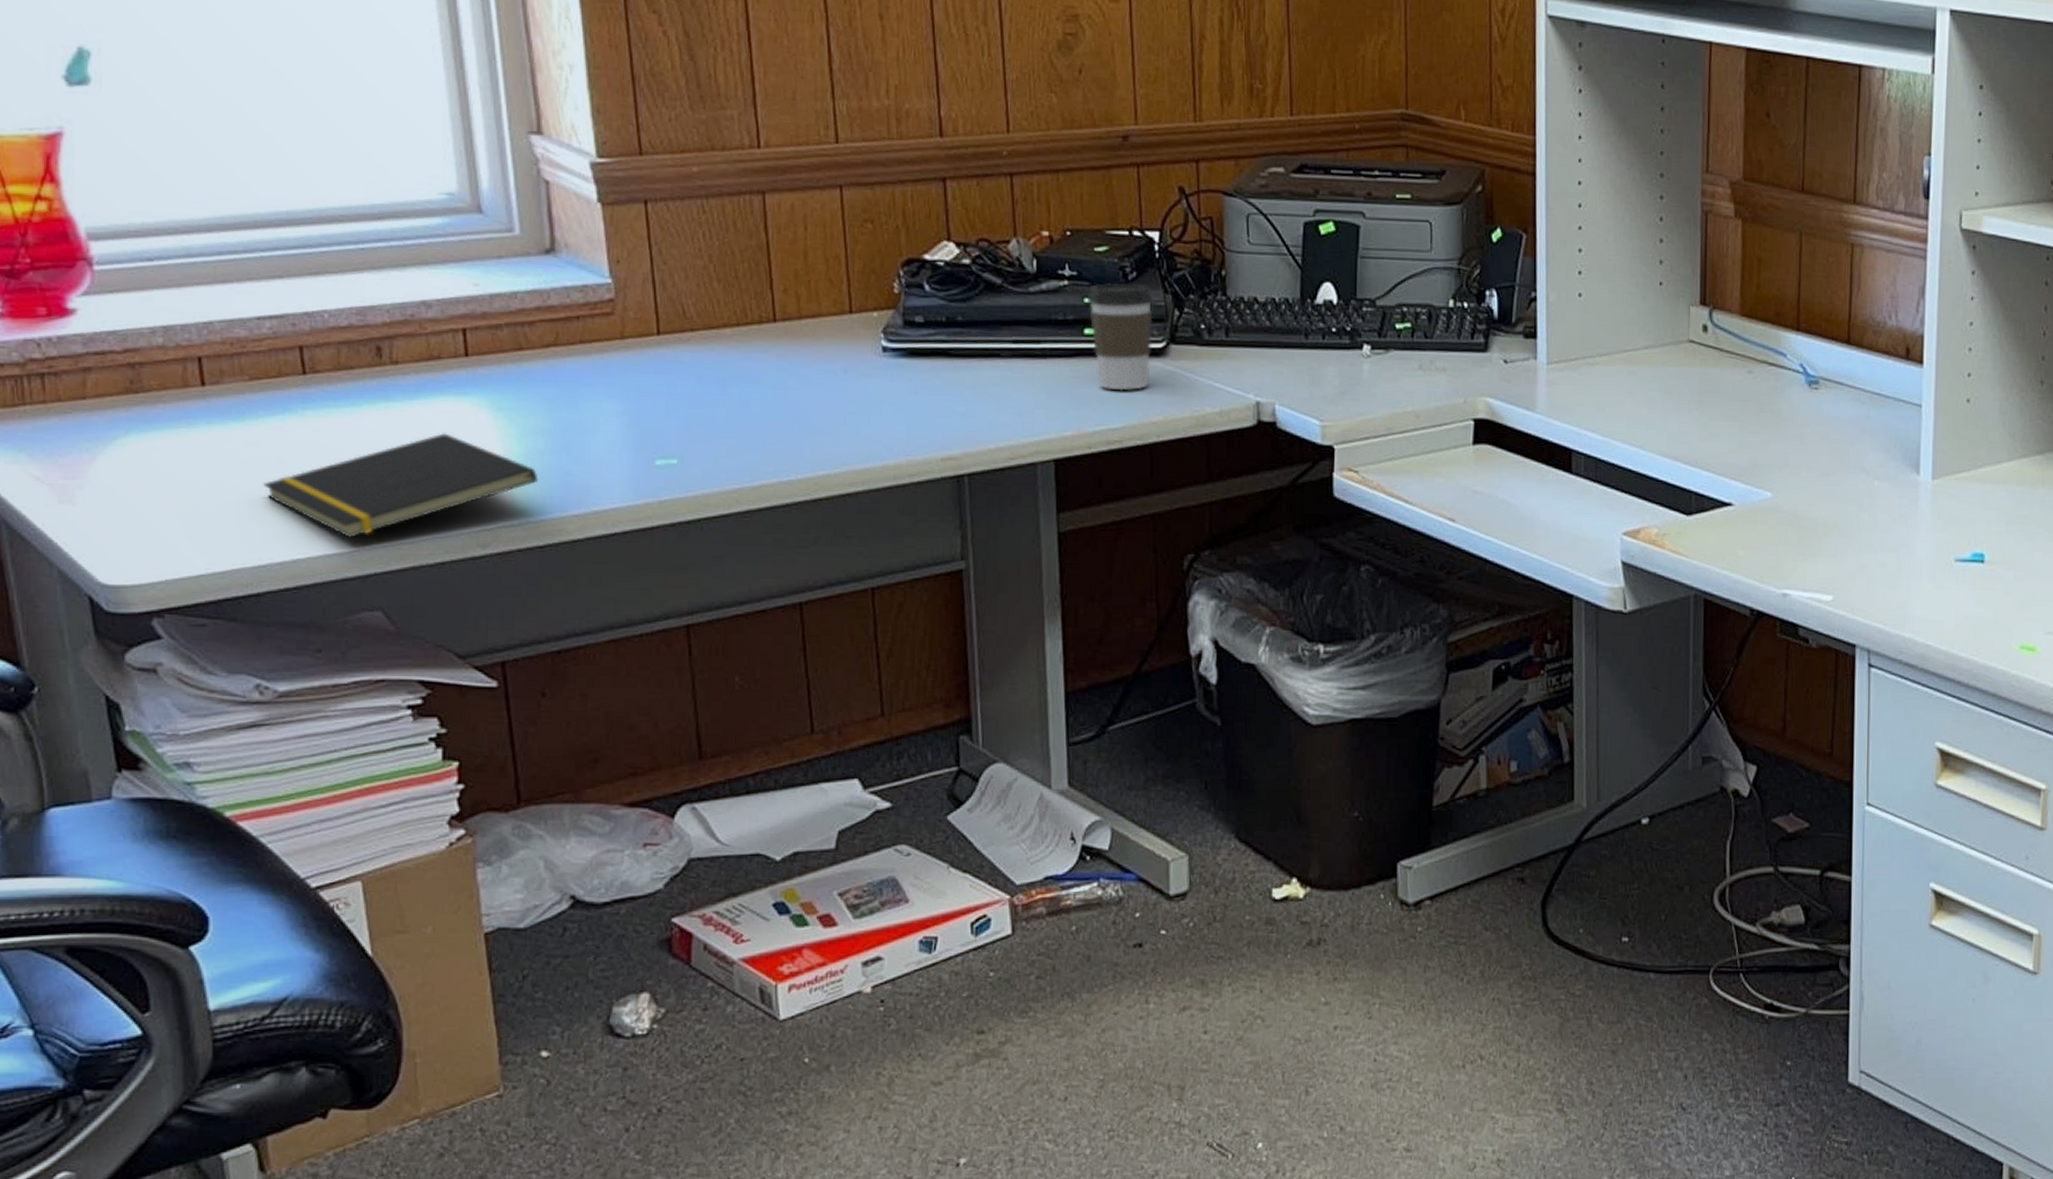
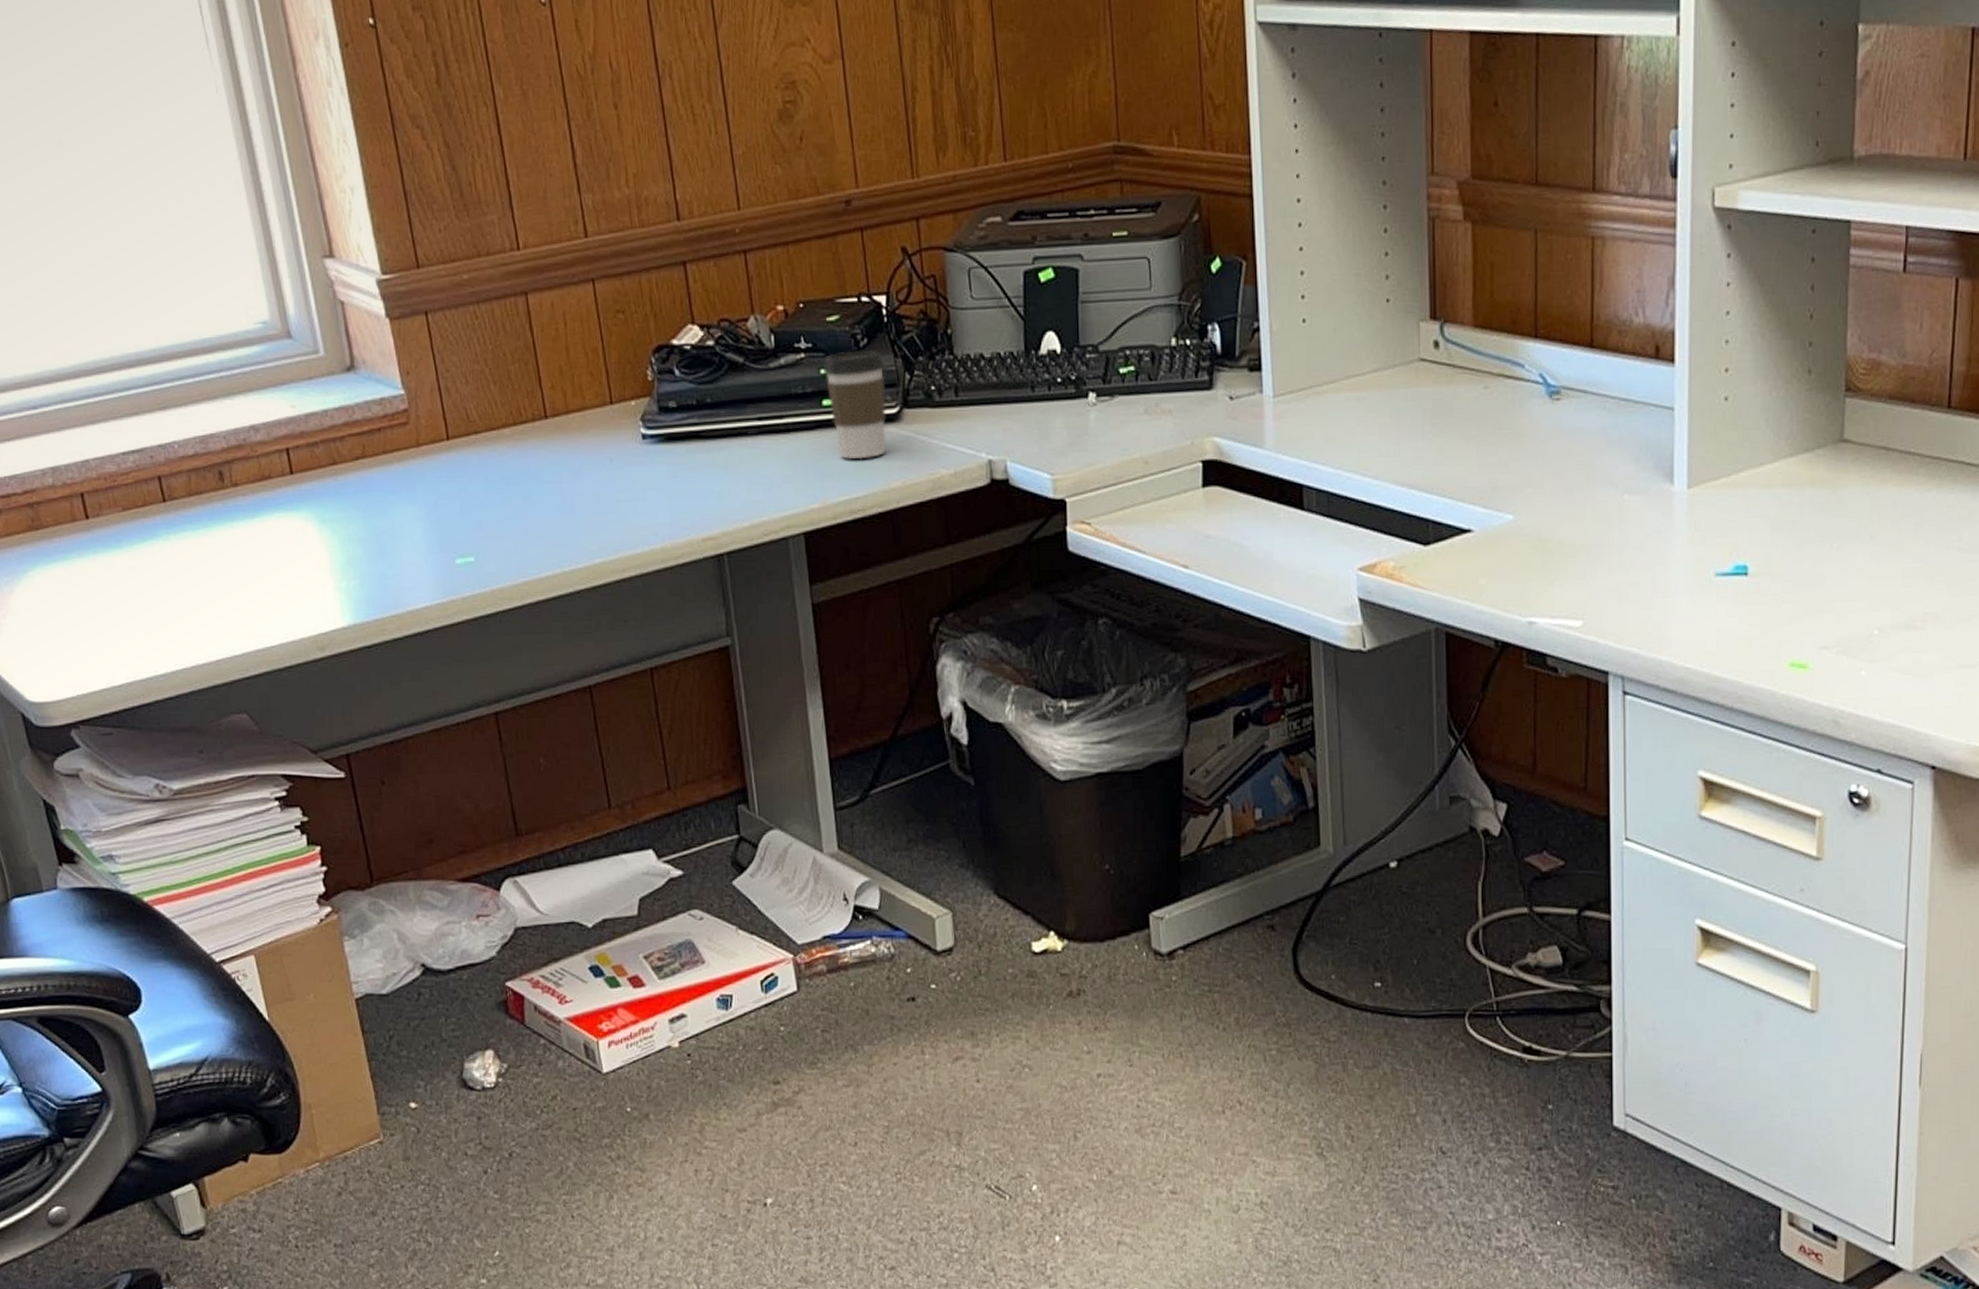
notepad: present [263,433,539,538] -> none [142,547,361,649]

